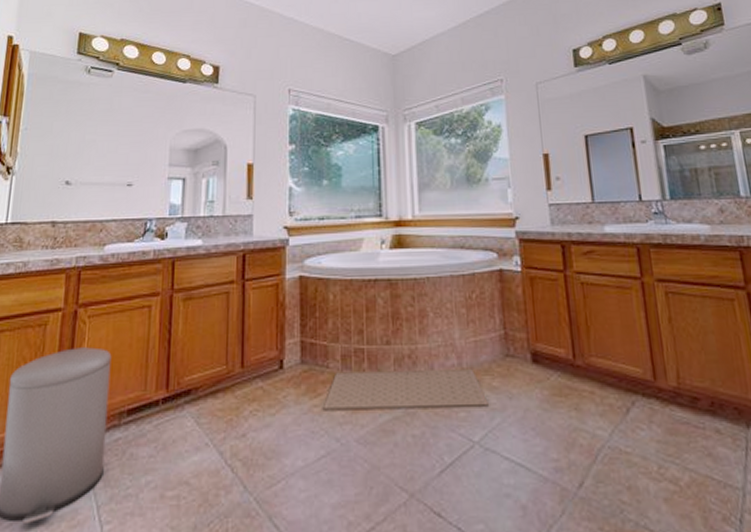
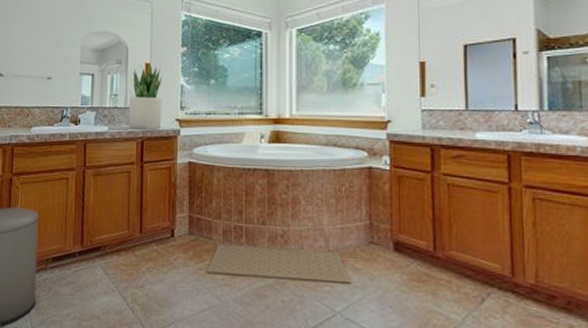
planter: none [227,167,268,243] -> present [128,66,163,131]

